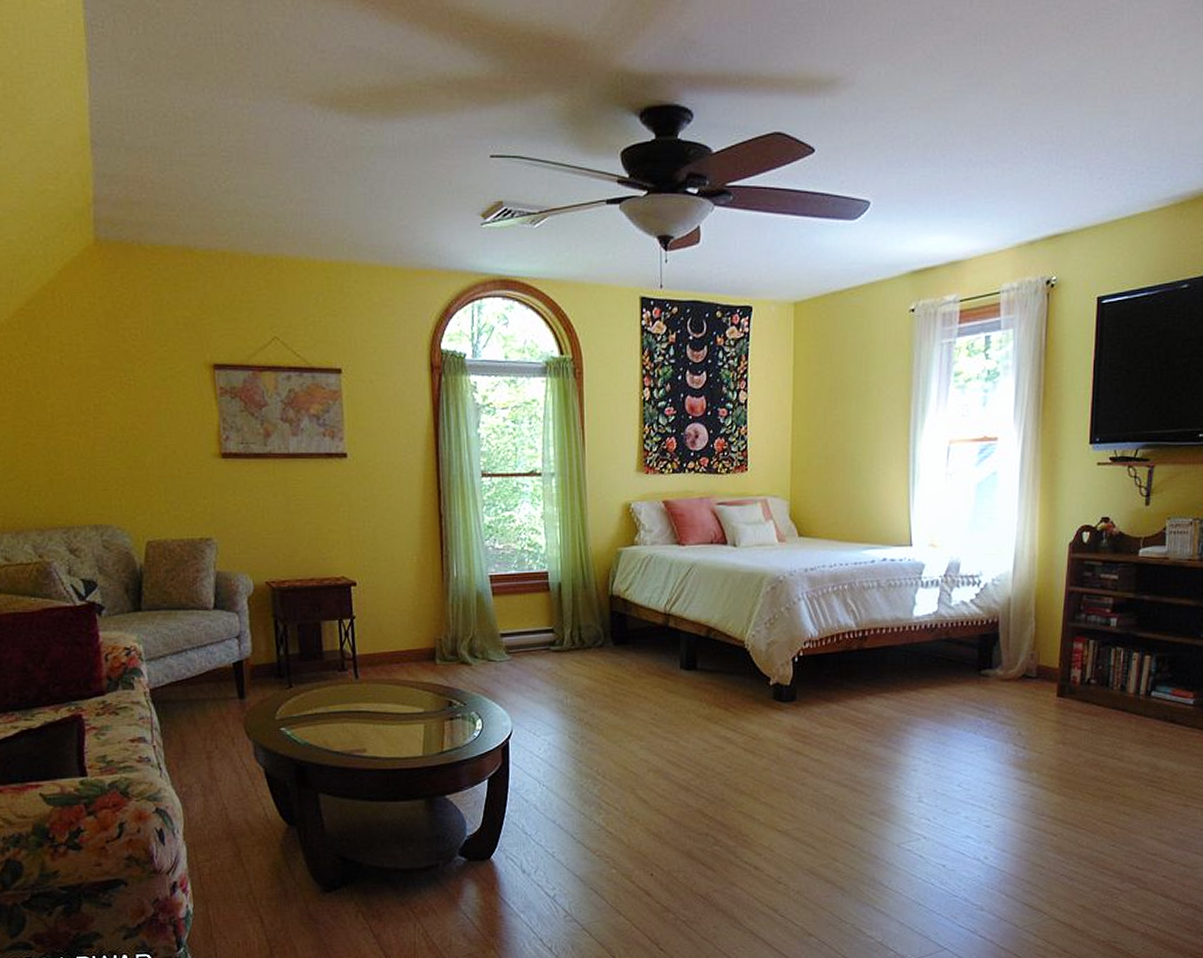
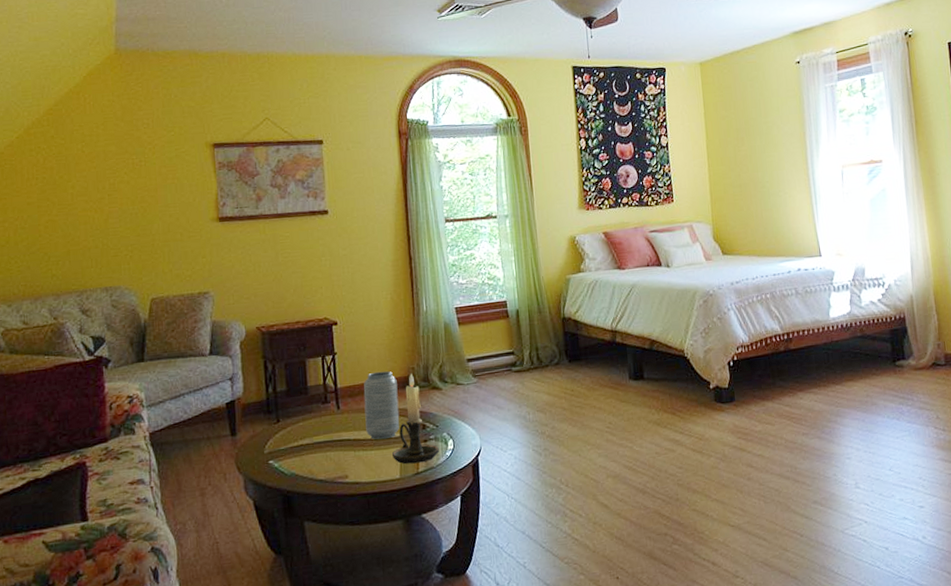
vase: none [384,640,424,715] -> present [363,371,400,440]
candle holder: none [415,645,466,742] -> present [392,373,439,465]

